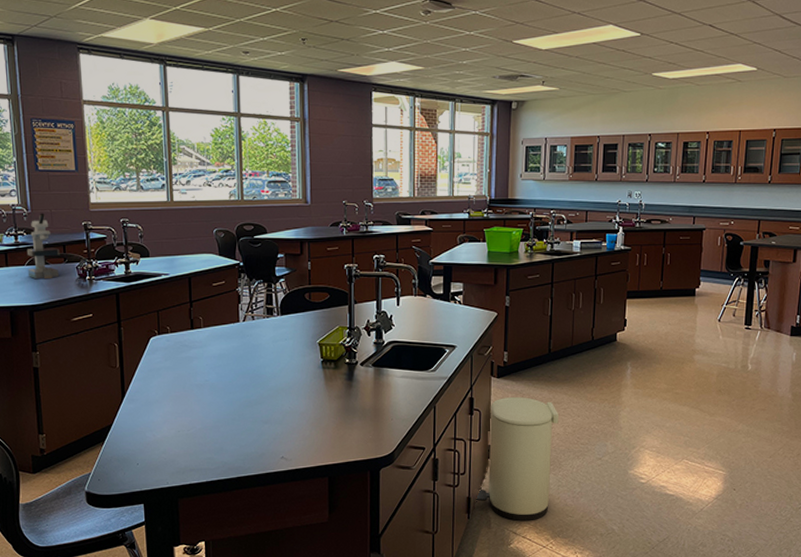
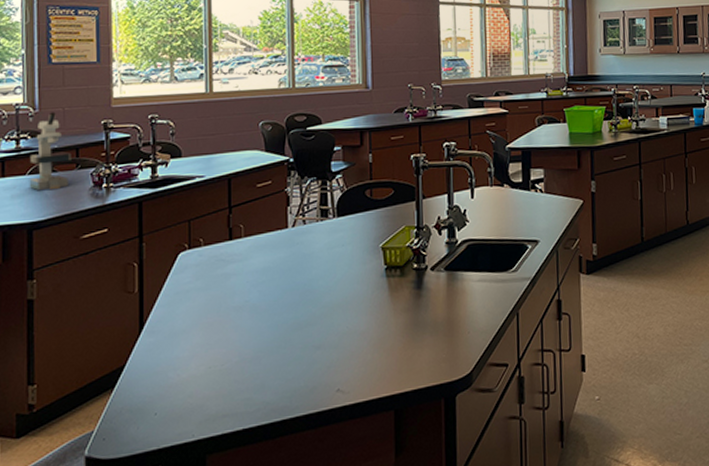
pedal bin: present [474,397,560,522] -> none [567,295,658,446]

